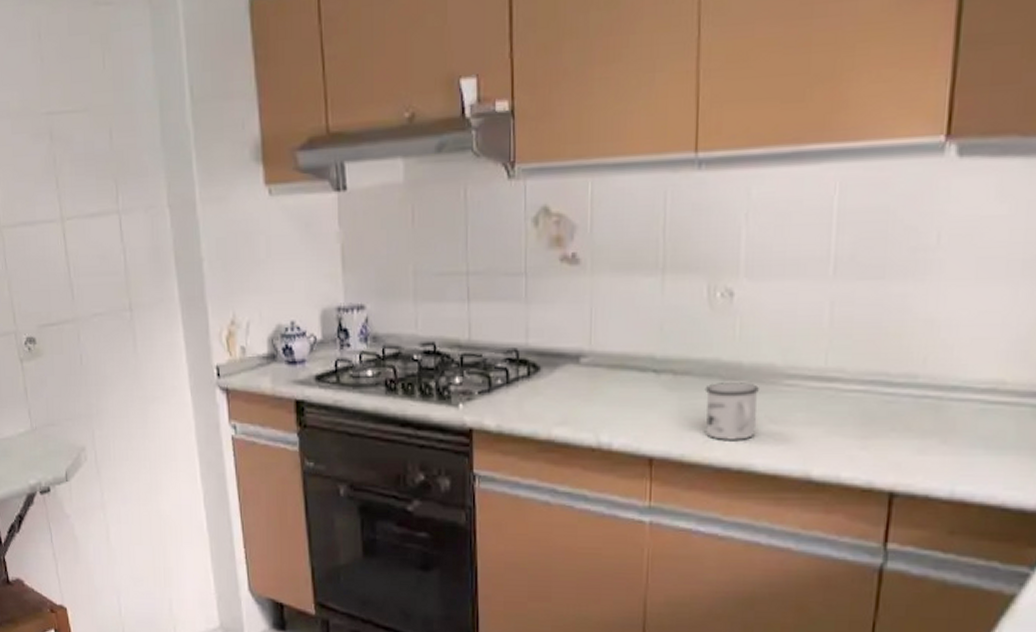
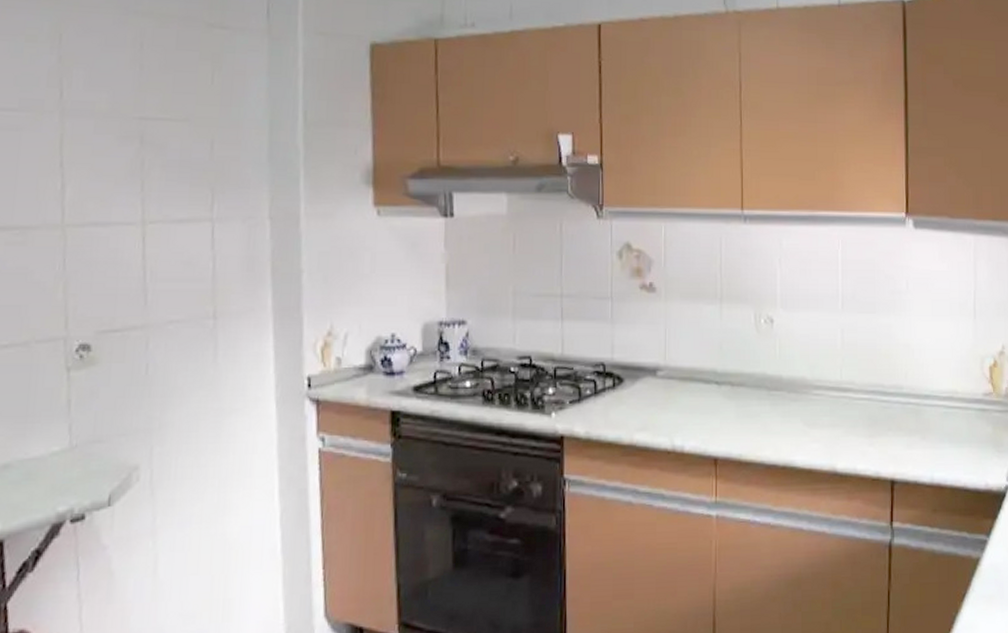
mug: present [705,381,759,442] -> none [755,391,795,442]

